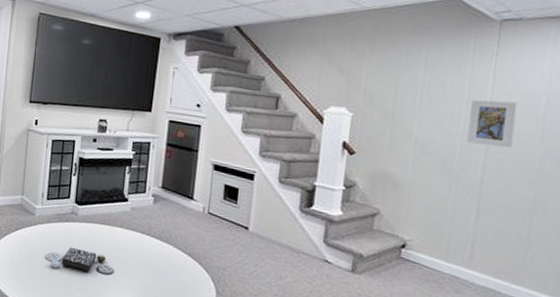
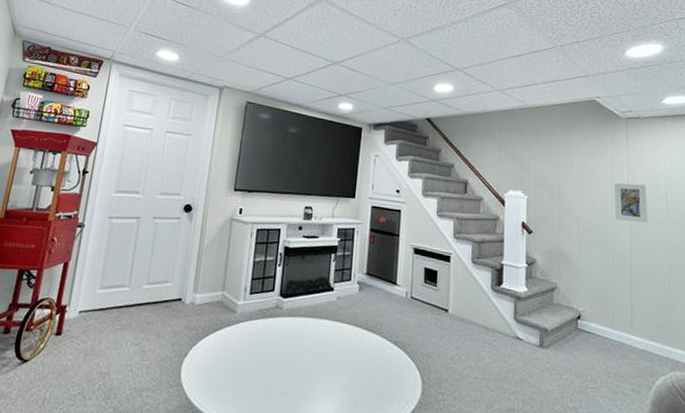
board game: present [45,247,114,275] -> none [247,345,320,374]

